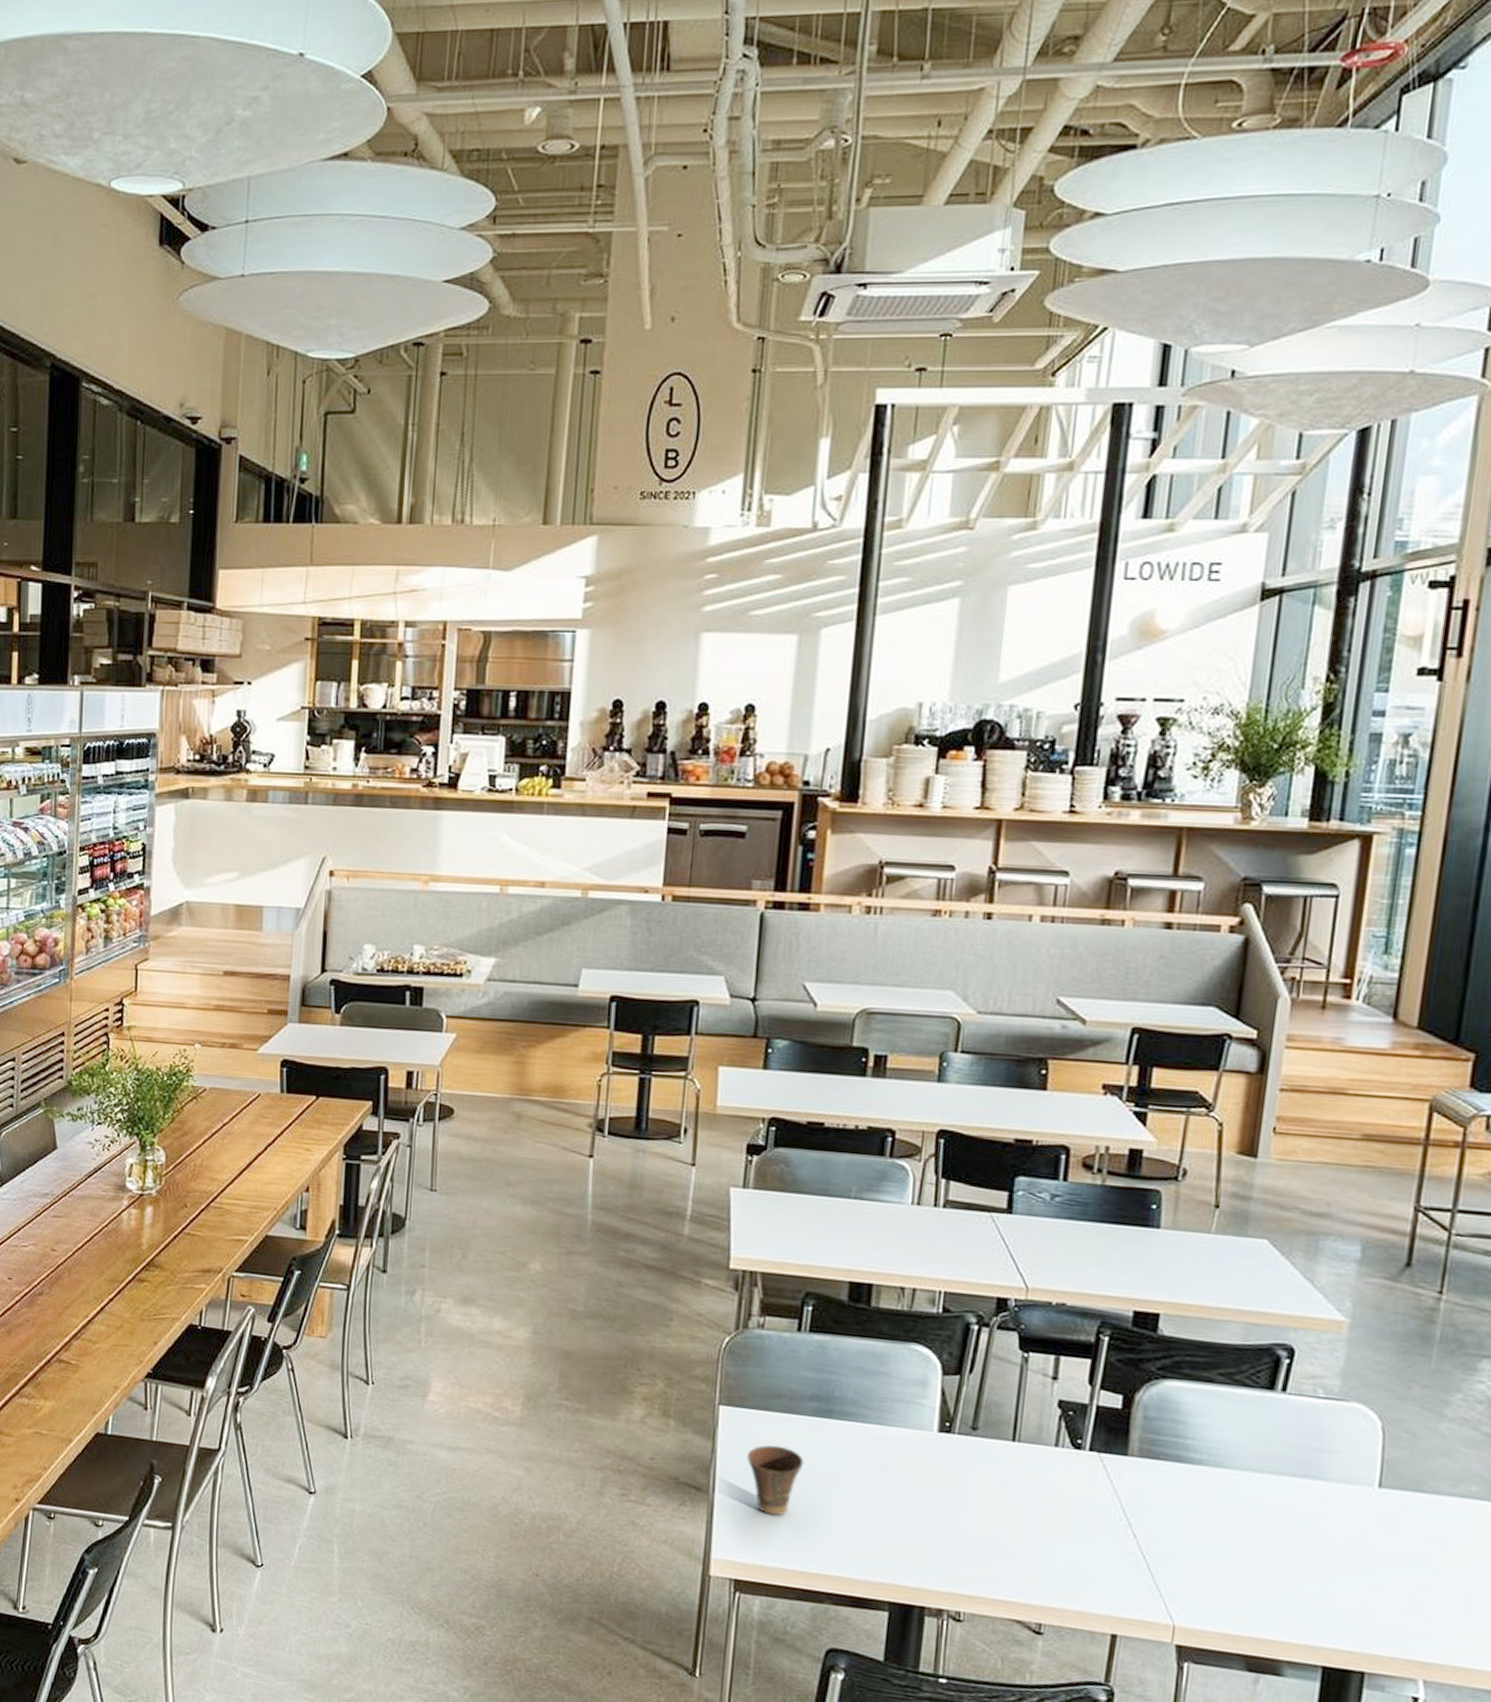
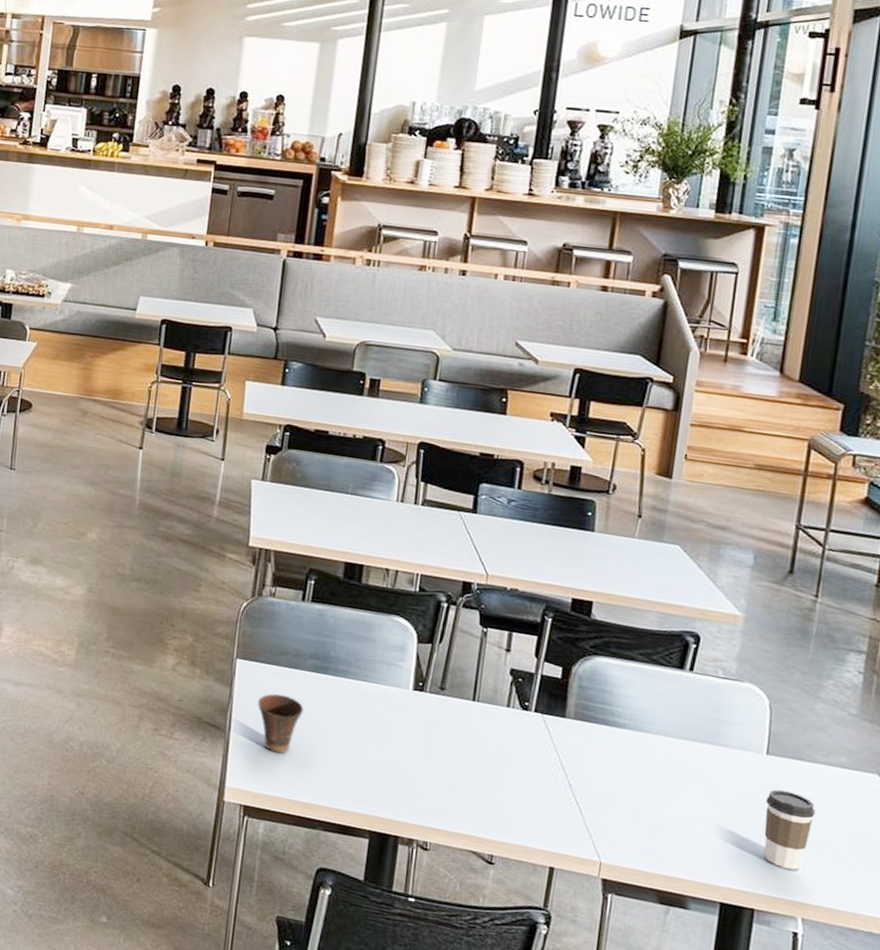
coffee cup: none [1376,1529,1440,1623] -> present [764,789,815,870]

